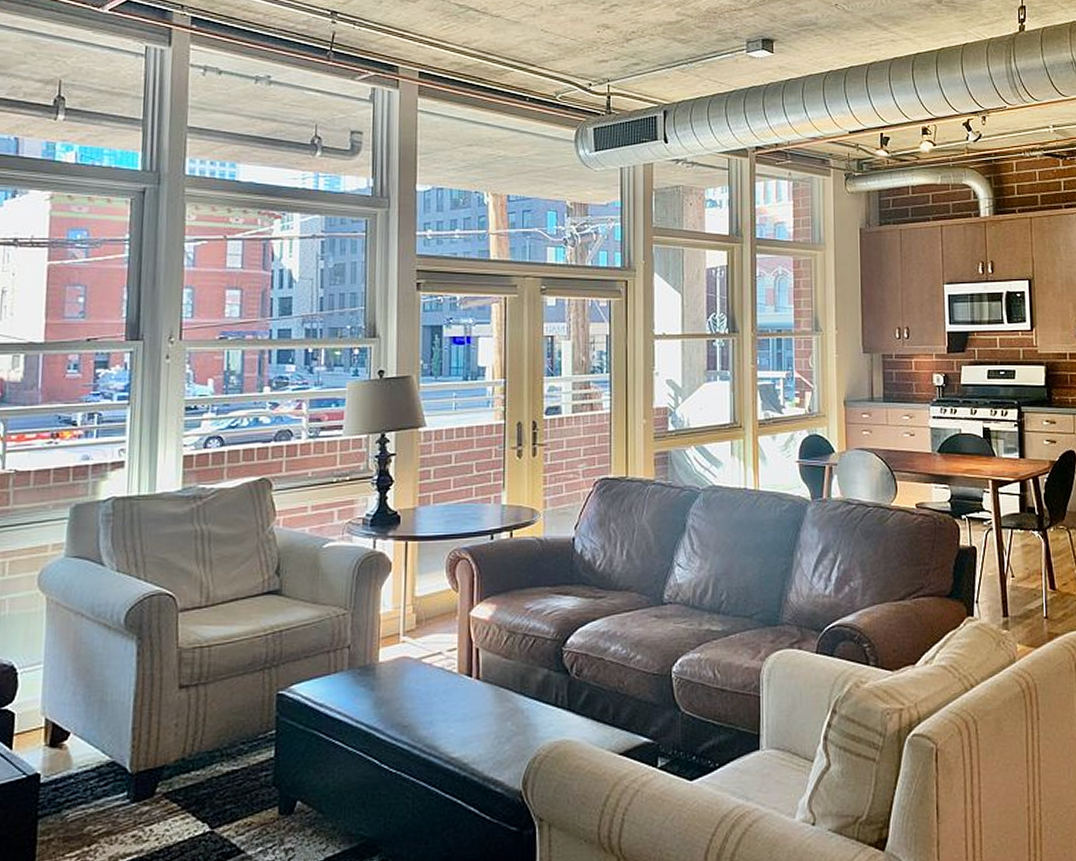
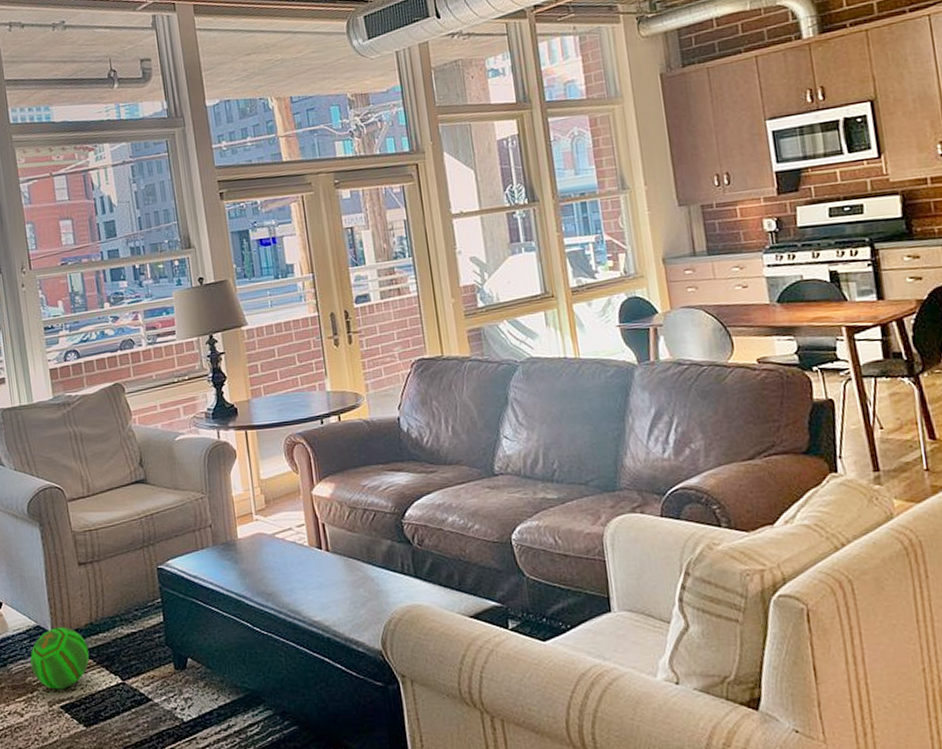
ball: none [94,763,173,841] -> present [30,626,89,690]

